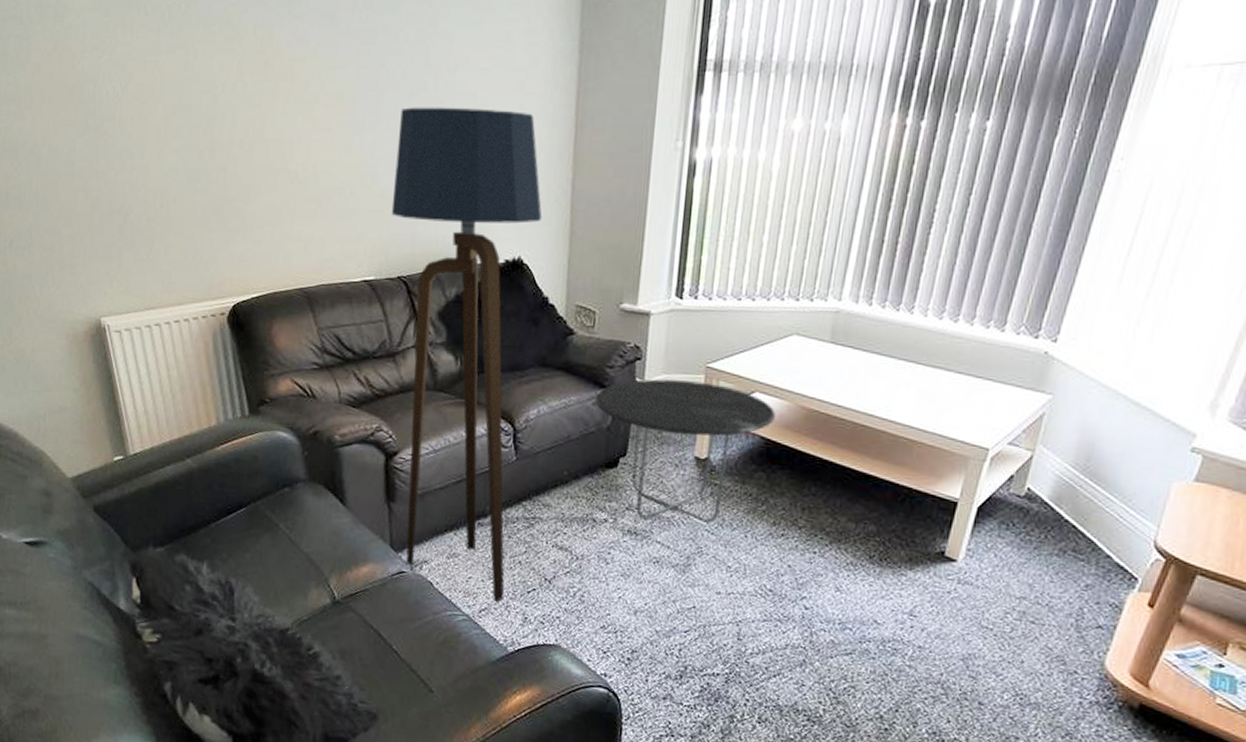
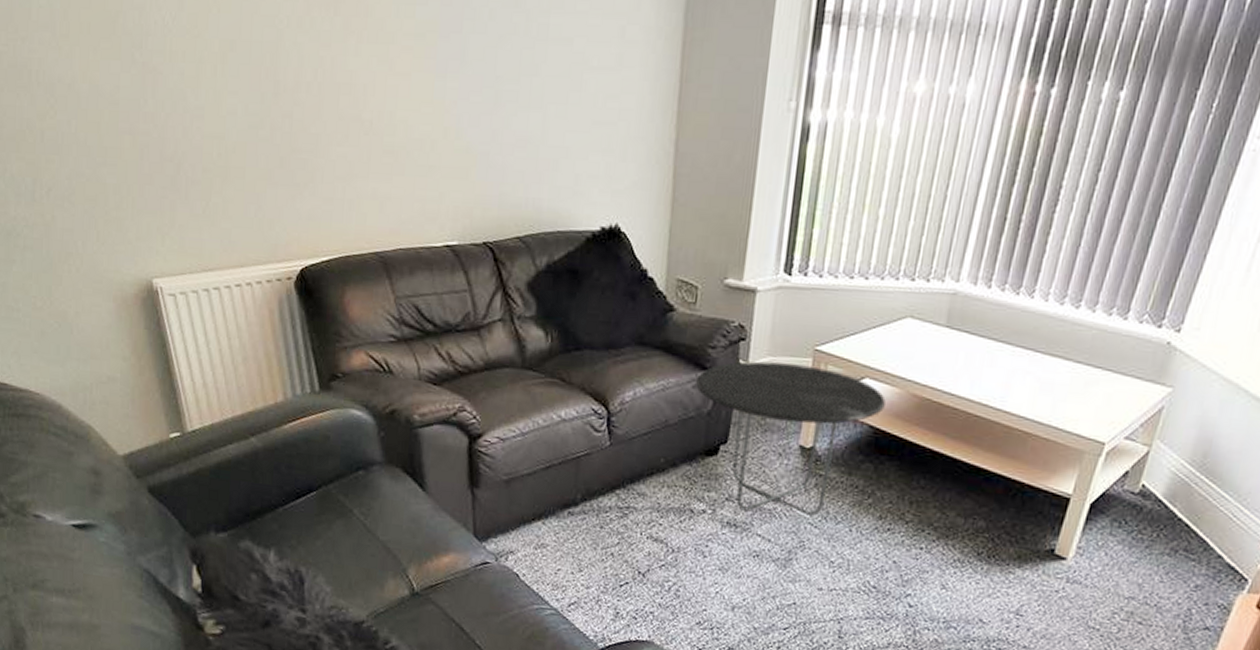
floor lamp: present [391,107,543,602] -> none [476,52,643,596]

